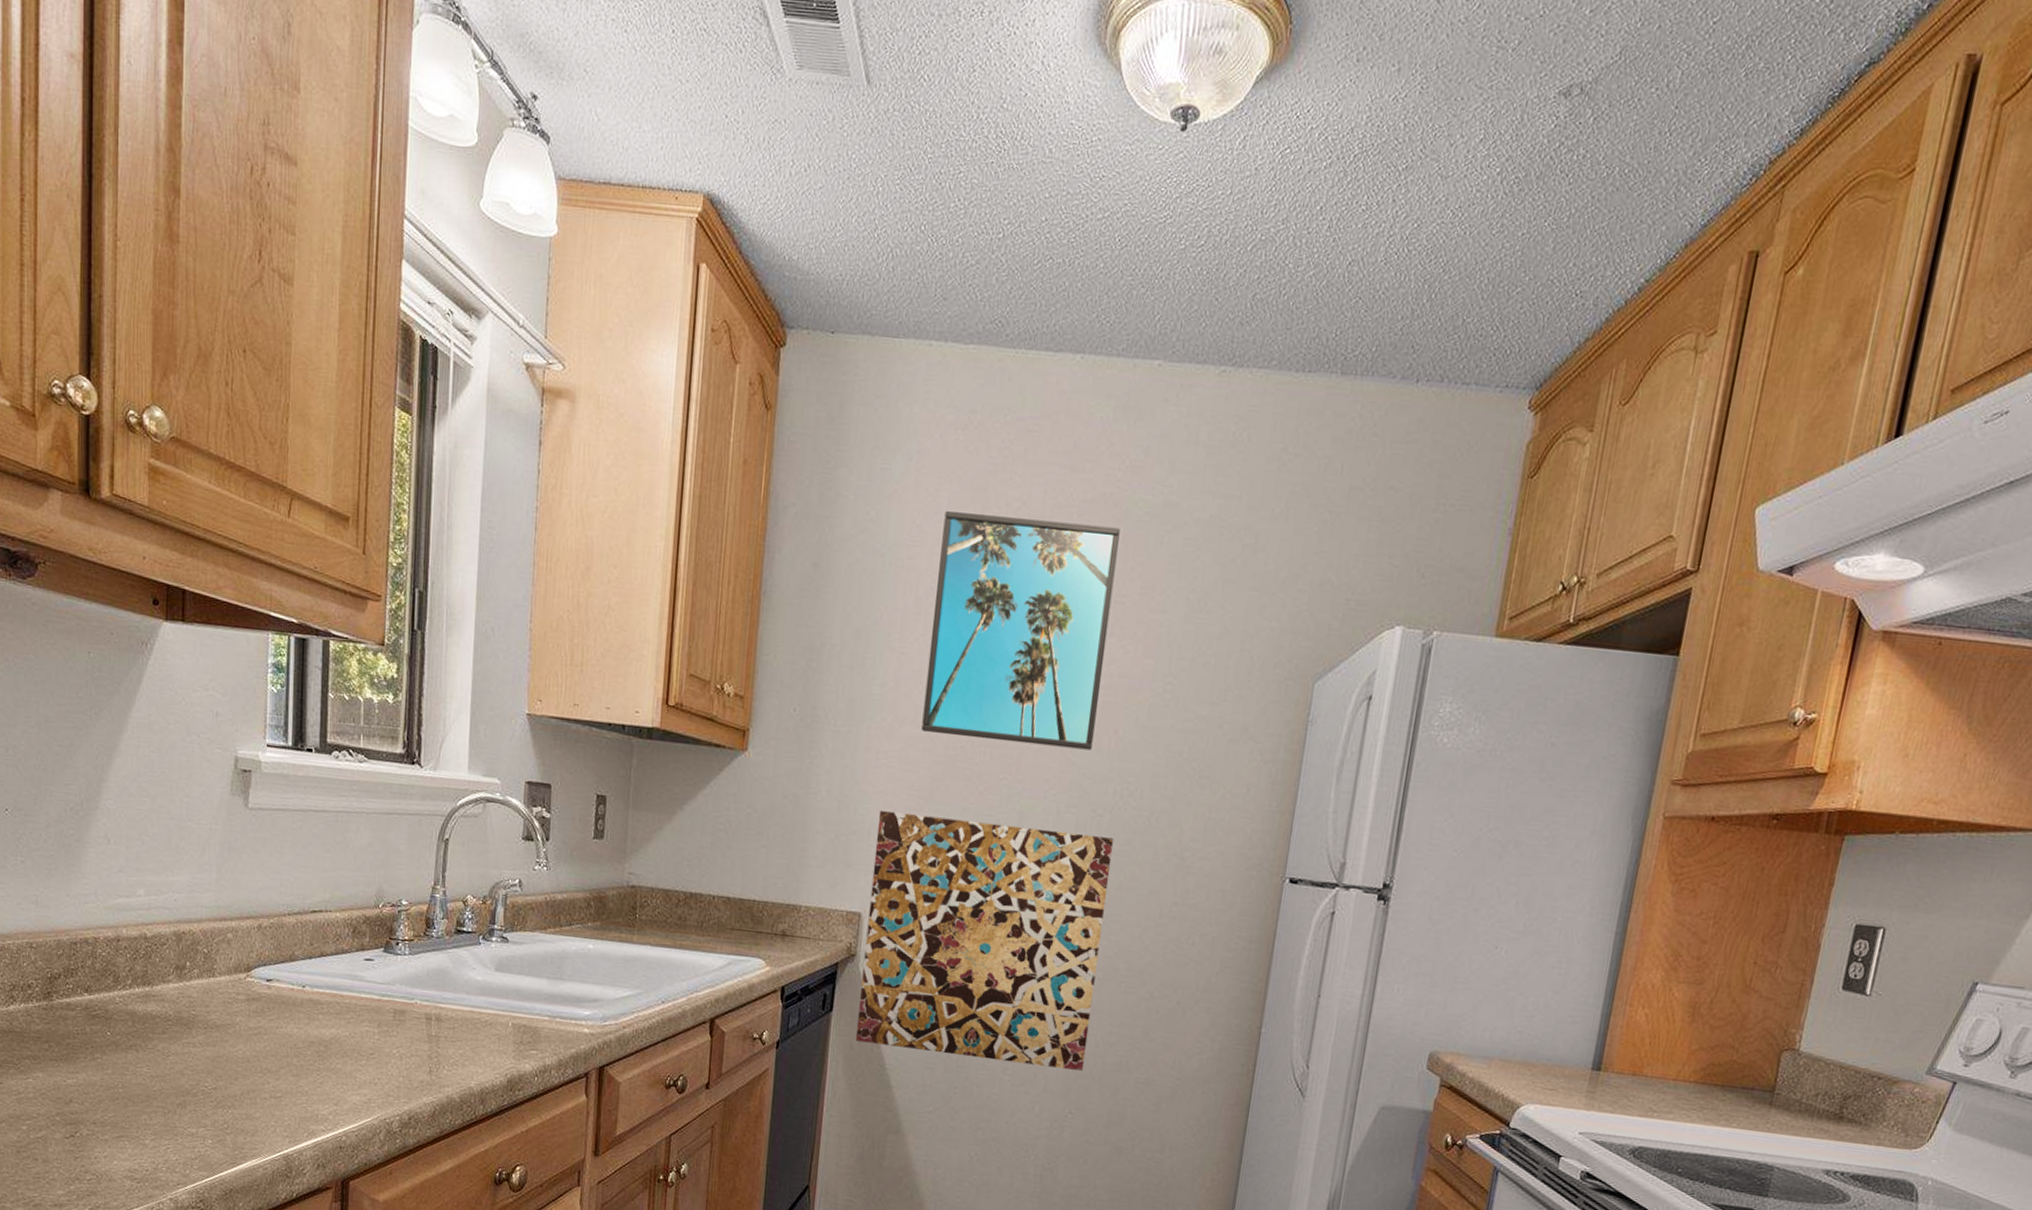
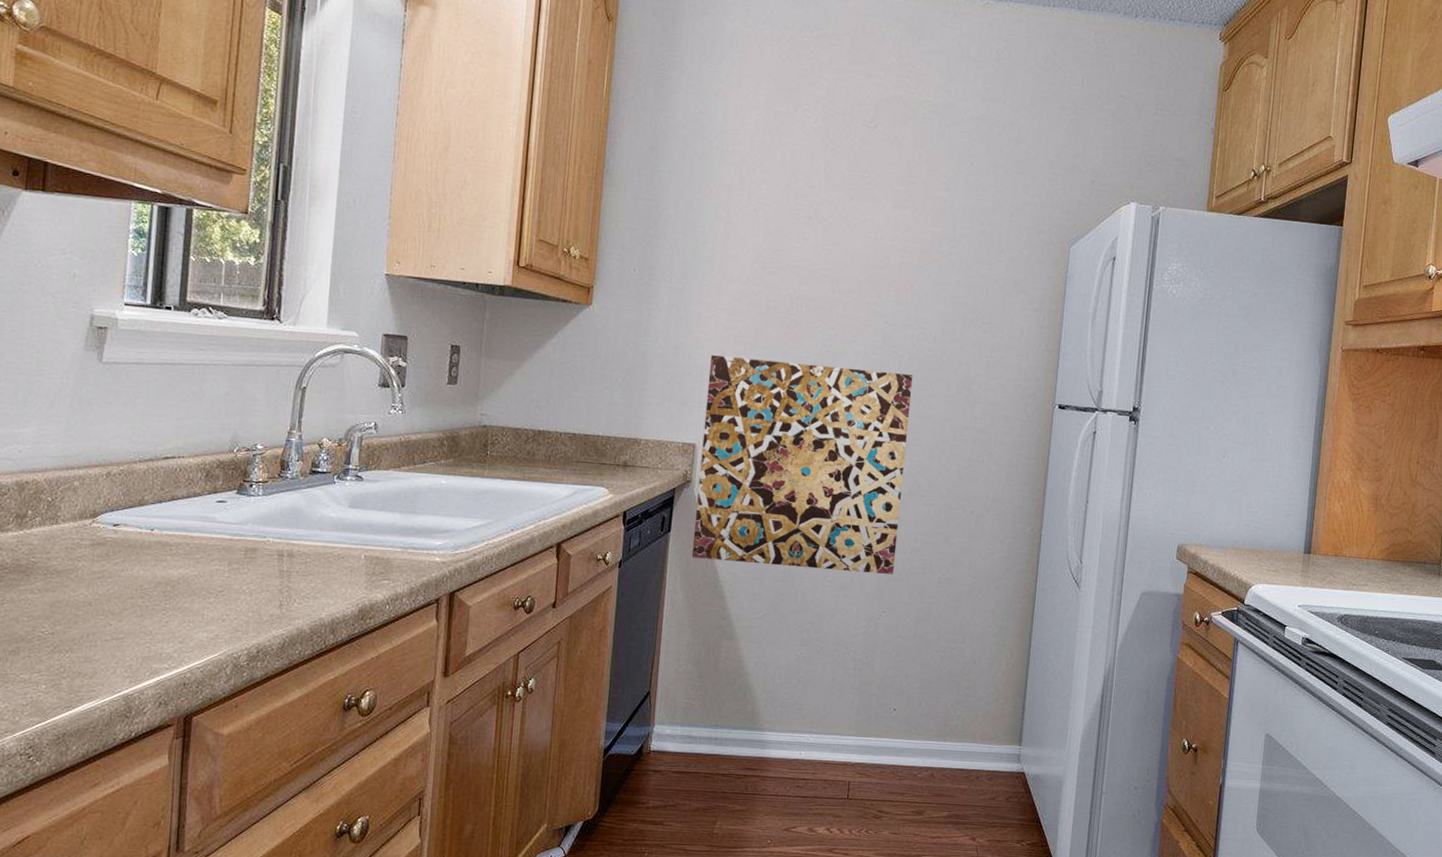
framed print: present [921,511,1120,750] -> none [746,107,910,302]

